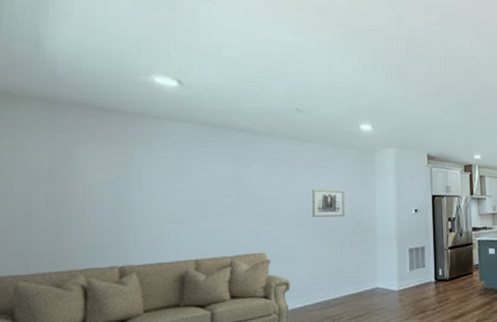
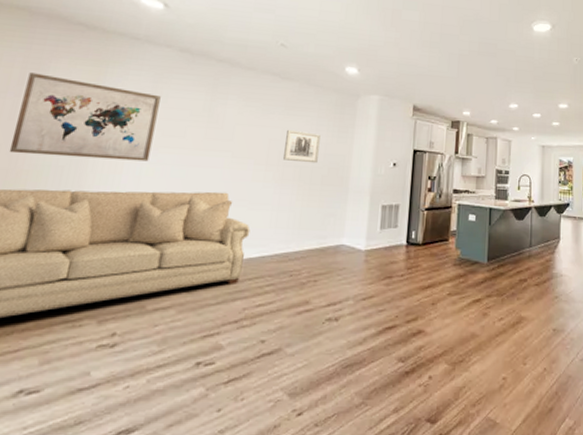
wall art: none [52,160,189,238] -> present [9,73,161,162]

